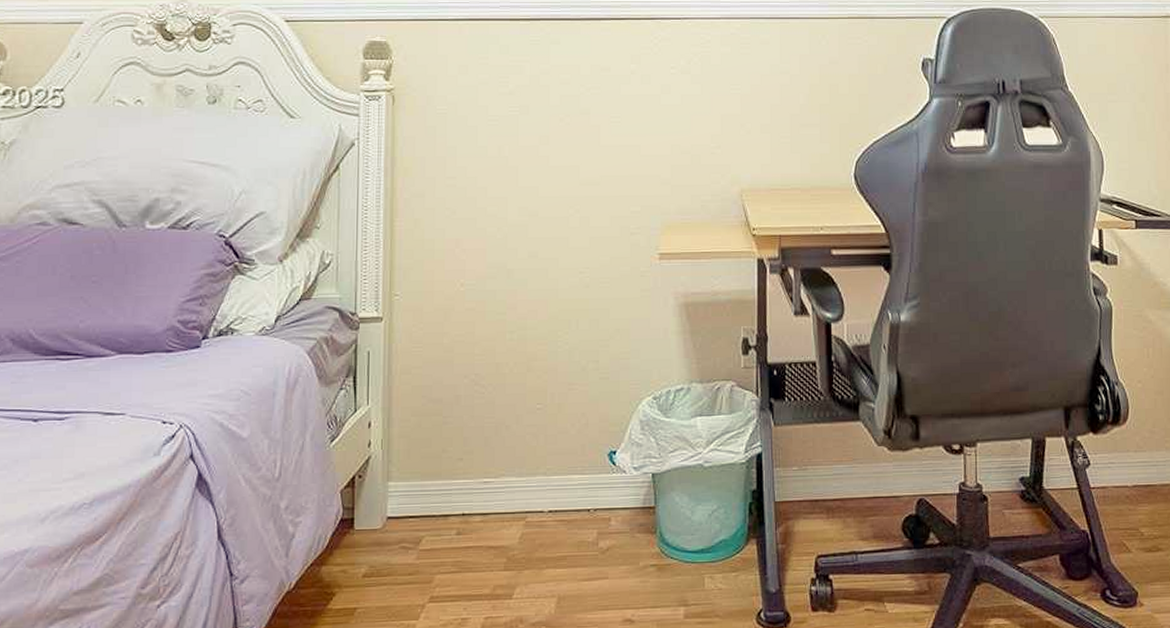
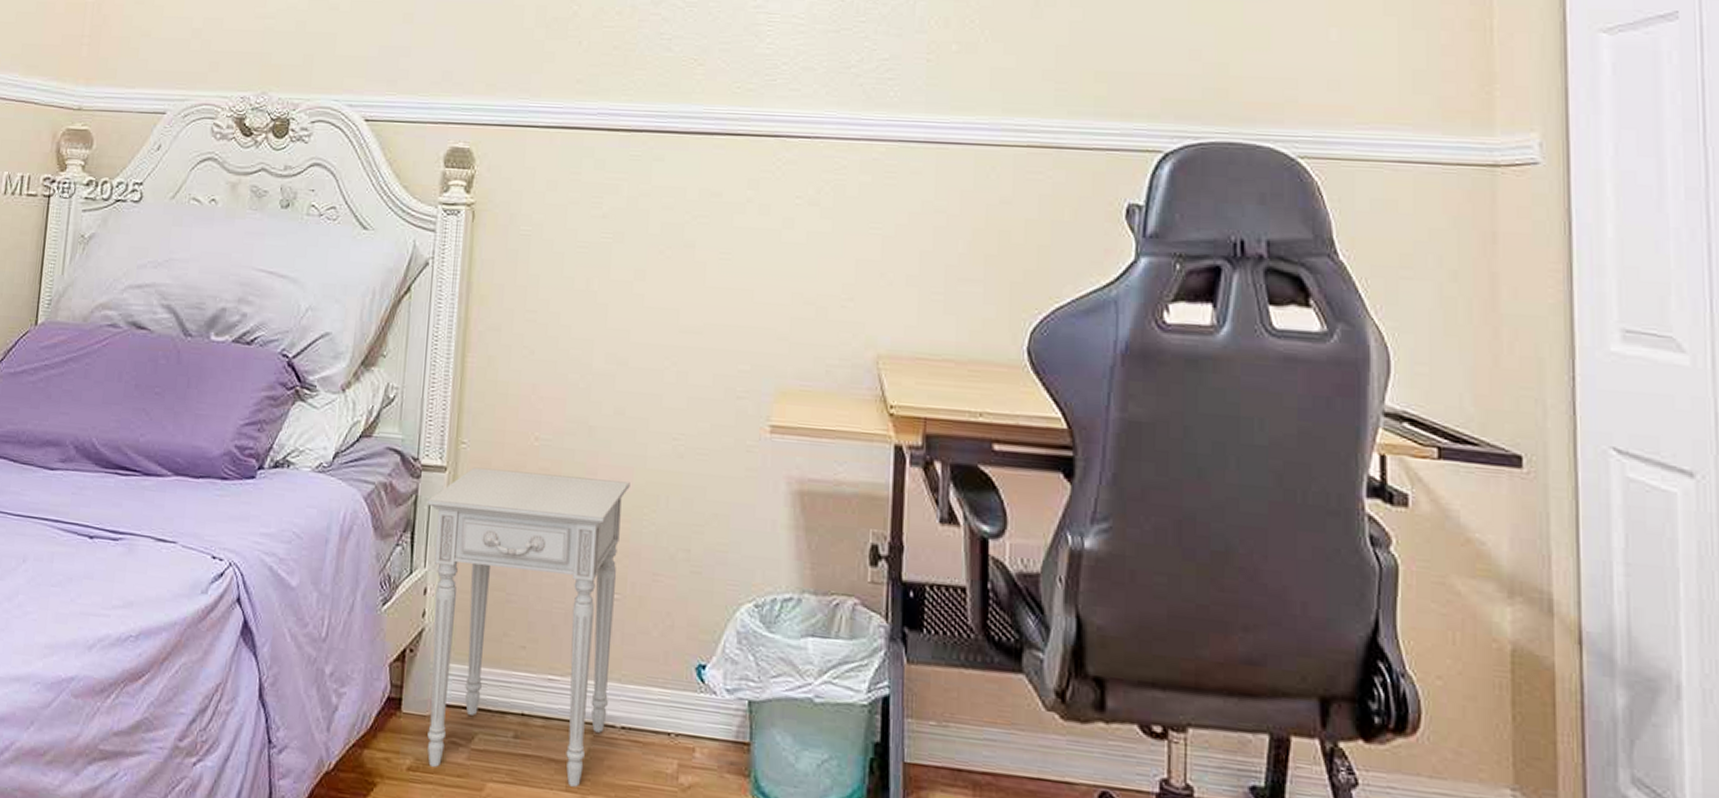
nightstand: none [366,312,545,570] -> present [426,467,630,787]

